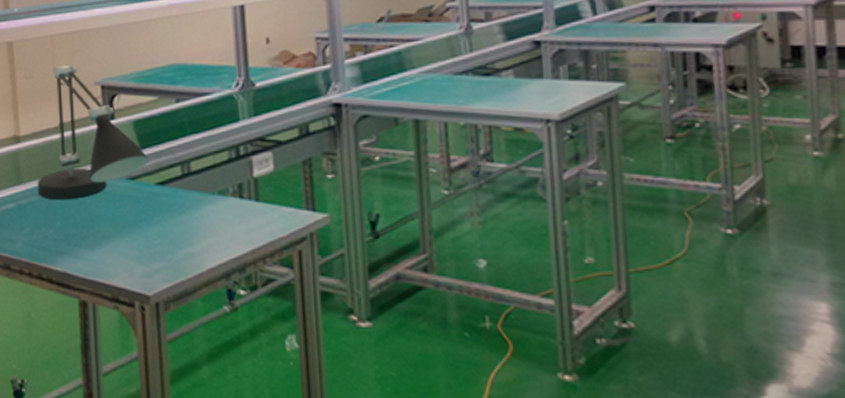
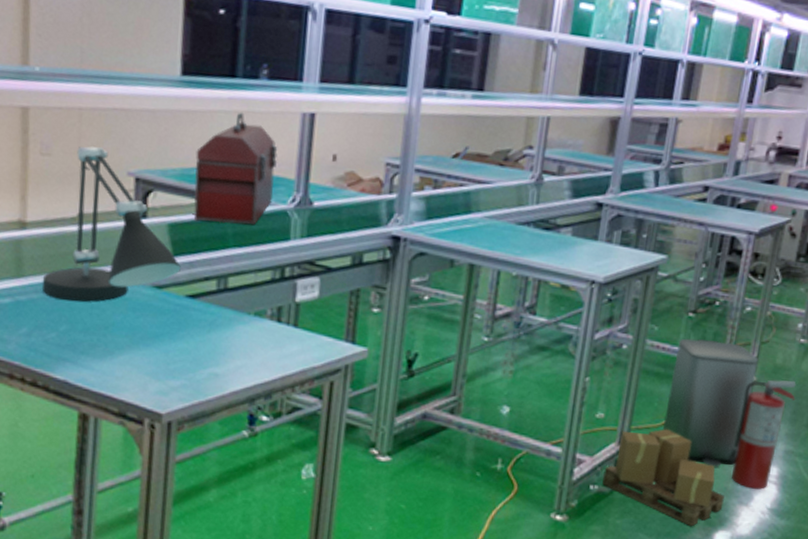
toolbox: none [148,15,219,115] -> present [193,112,278,225]
cardboard boxes: none [608,269,768,381] -> present [602,429,725,527]
pedal bin: none [662,165,770,308] -> present [663,338,758,467]
fire extinguisher: none [758,200,827,331] -> present [728,379,797,489]

